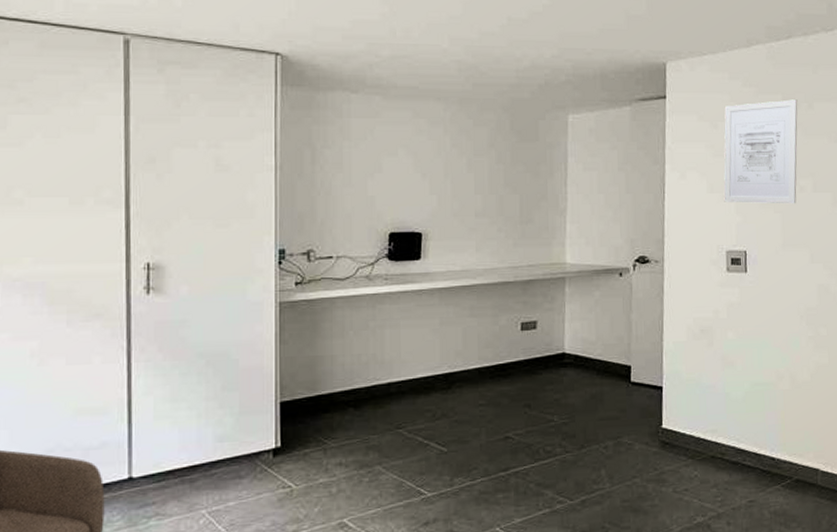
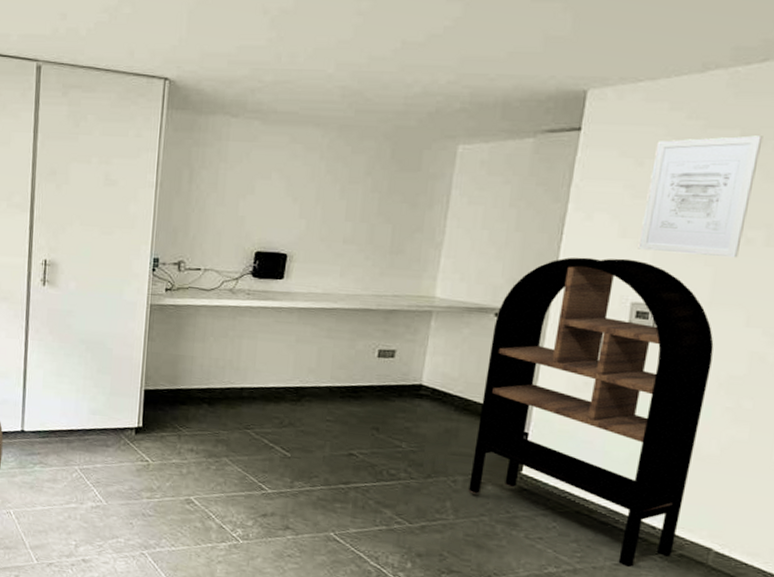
bookshelf: none [618,211,793,502] -> present [468,257,714,568]

